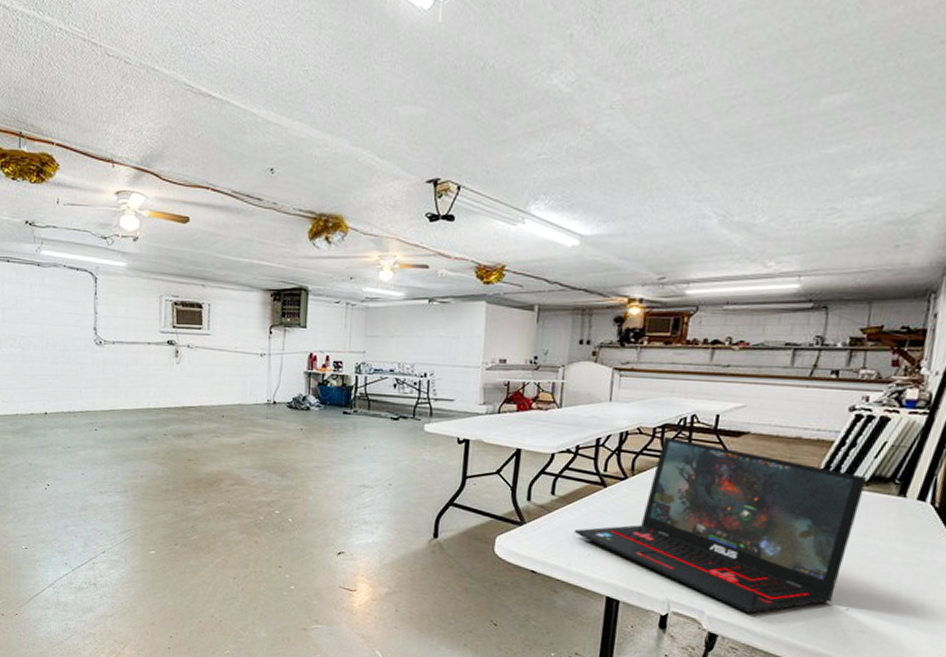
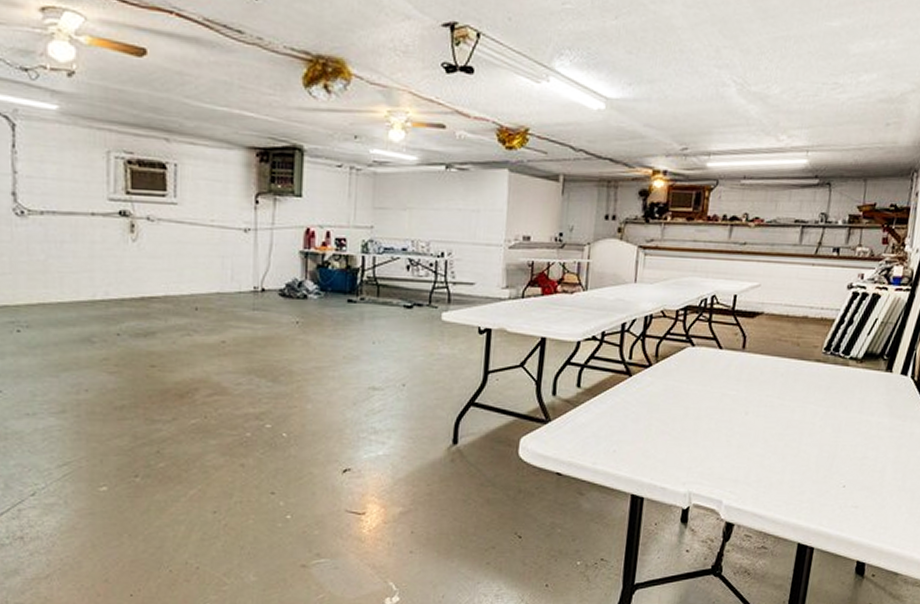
laptop: present [574,436,867,614] -> none [599,318,861,499]

